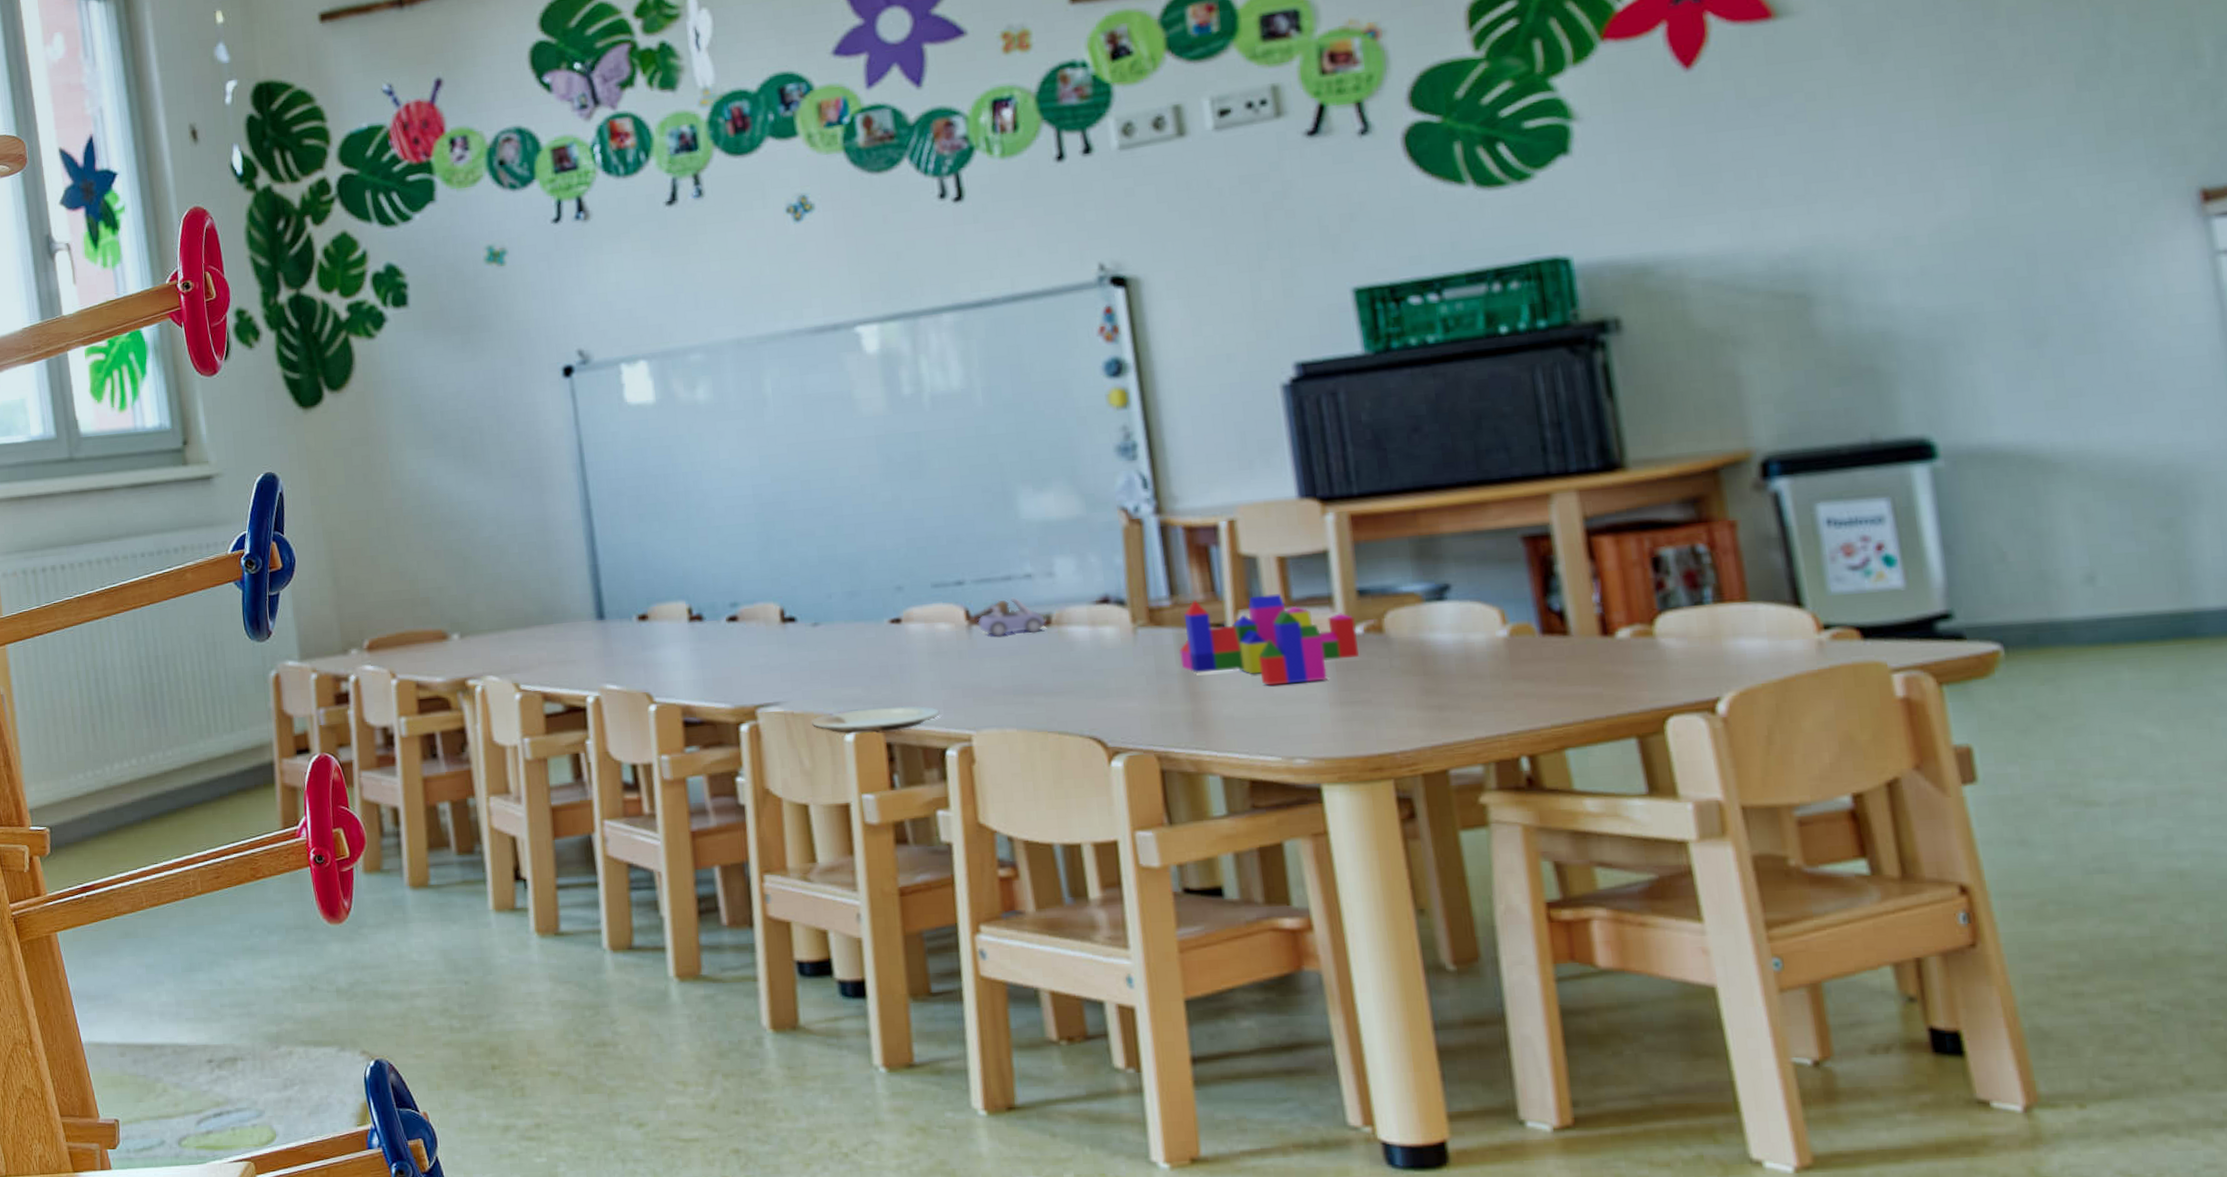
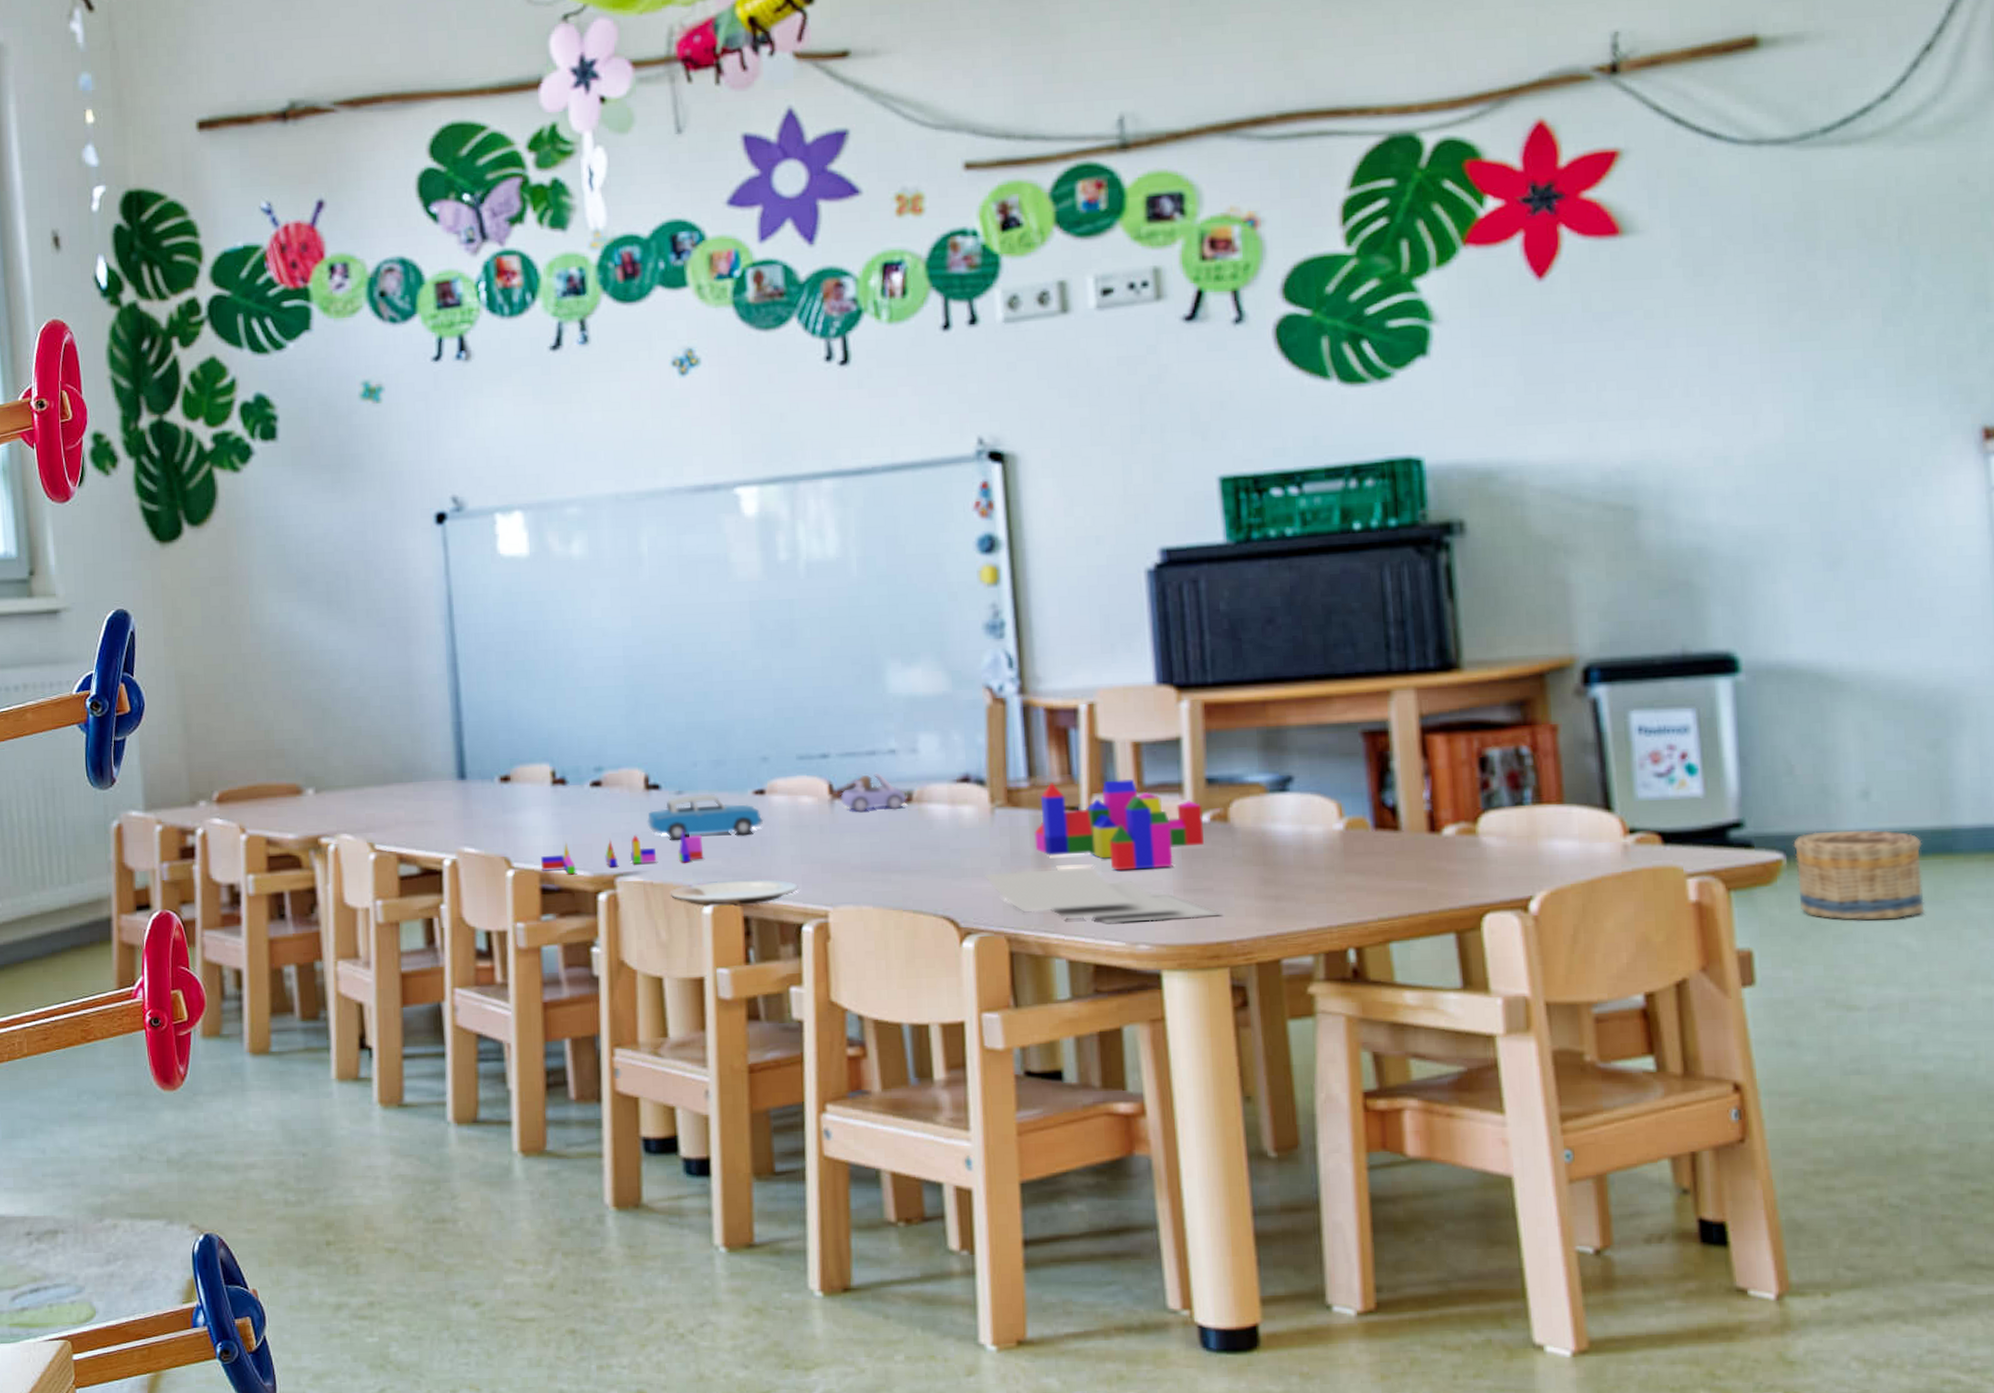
toy blocks: none [682,659,843,707] -> present [541,829,704,874]
toy car: none [784,624,902,672] -> present [646,793,764,841]
papers: none [1130,682,1383,739] -> present [985,867,1223,924]
basket: none [2010,616,2168,712] -> present [1793,829,1925,921]

